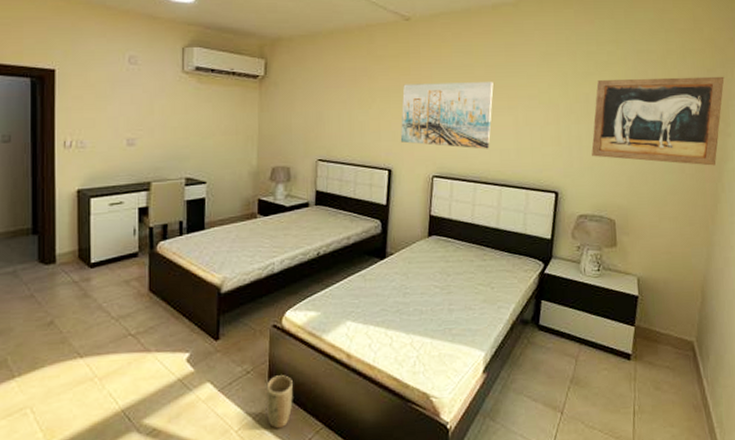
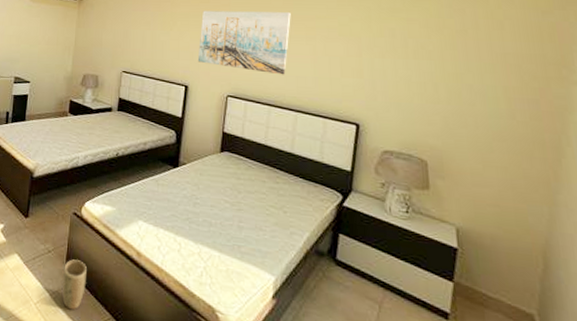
wall art: present [591,76,725,166] -> none [398,16,566,116]

